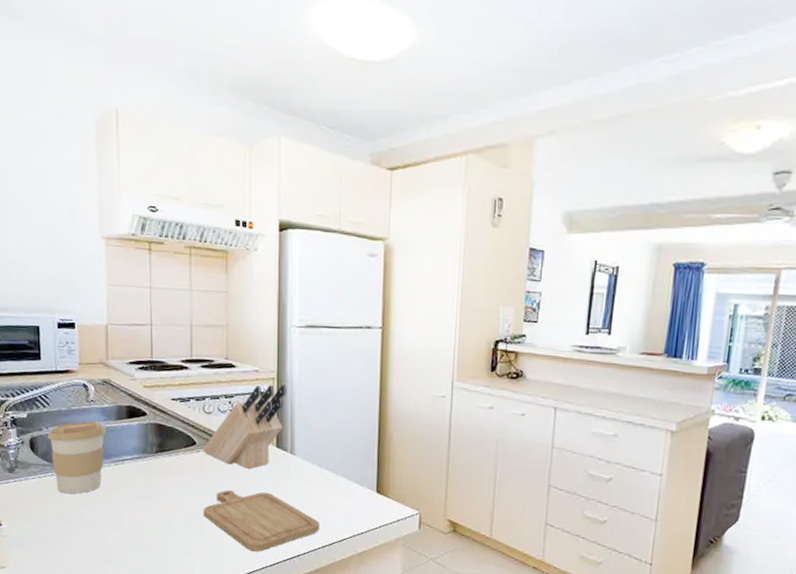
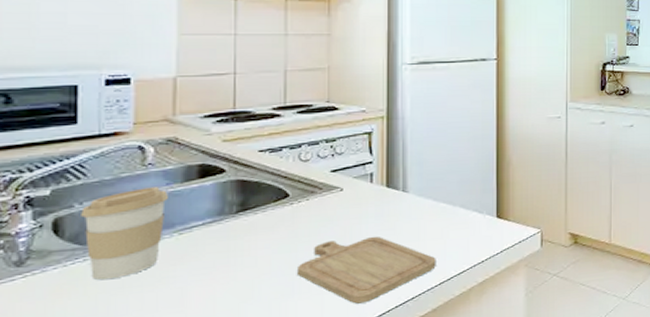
knife block: present [203,385,287,469] -> none [298,122,398,215]

